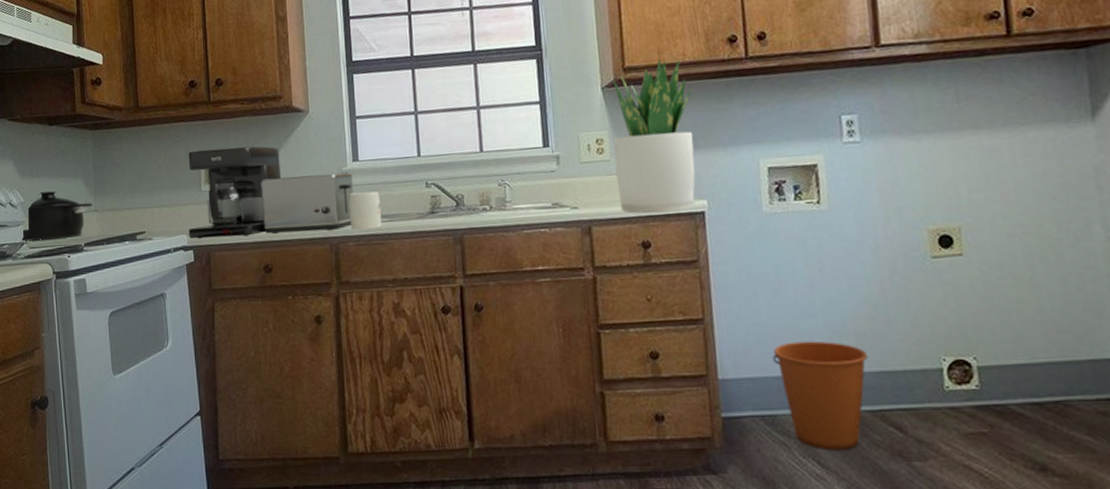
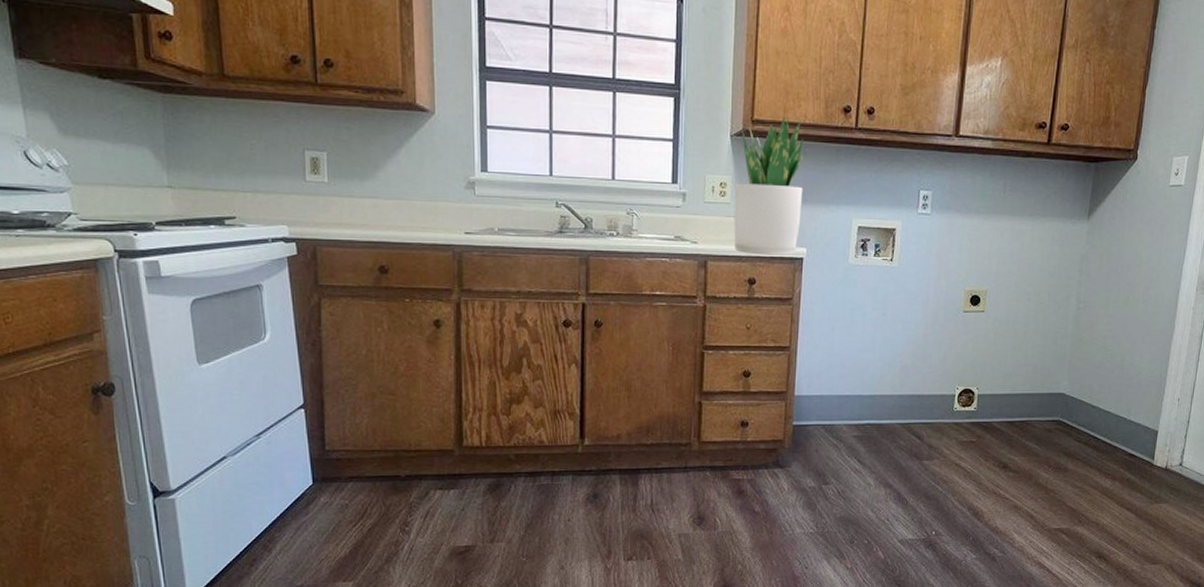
saucepan: present [20,191,93,242] -> none [65,156,165,214]
coffee maker: present [188,146,282,240] -> none [289,136,402,236]
toaster: present [260,173,354,235] -> none [377,177,481,239]
mug: present [348,191,382,231] -> none [474,203,509,241]
bucket: present [772,340,868,451] -> none [837,369,907,452]

